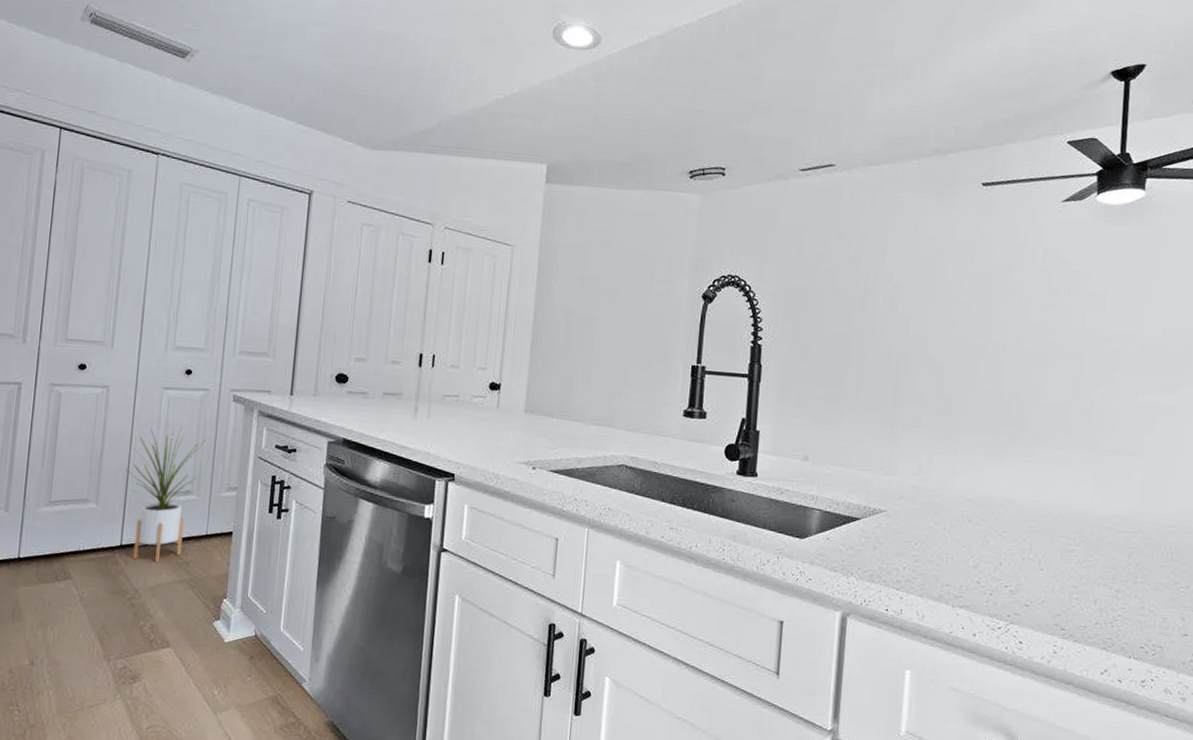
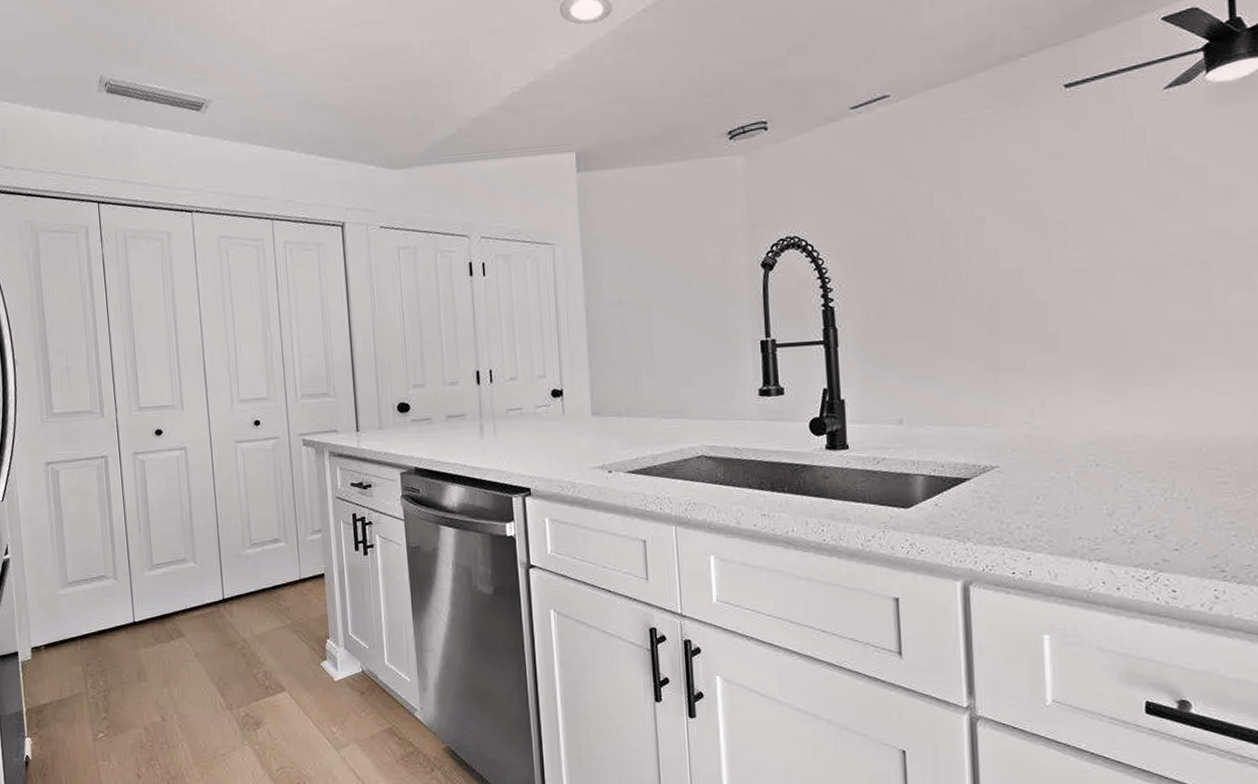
house plant: present [125,428,207,563] -> none [215,478,287,612]

